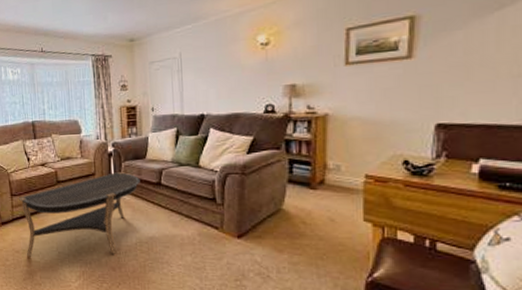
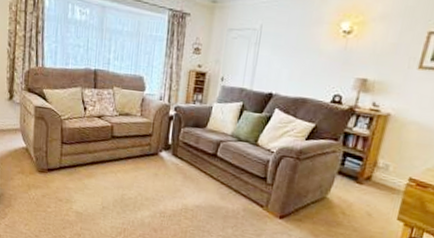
coffee table: present [18,172,140,257] -> none [68,136,197,217]

